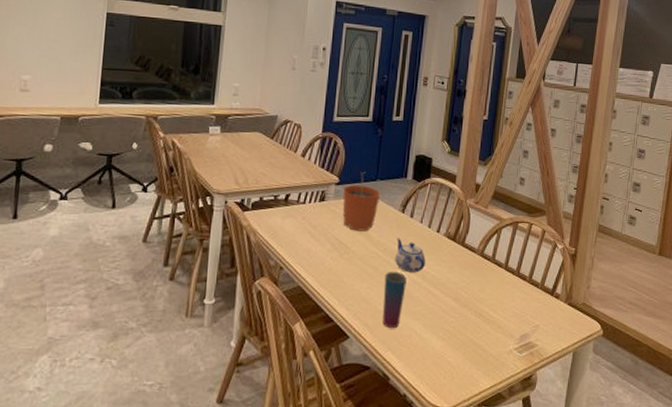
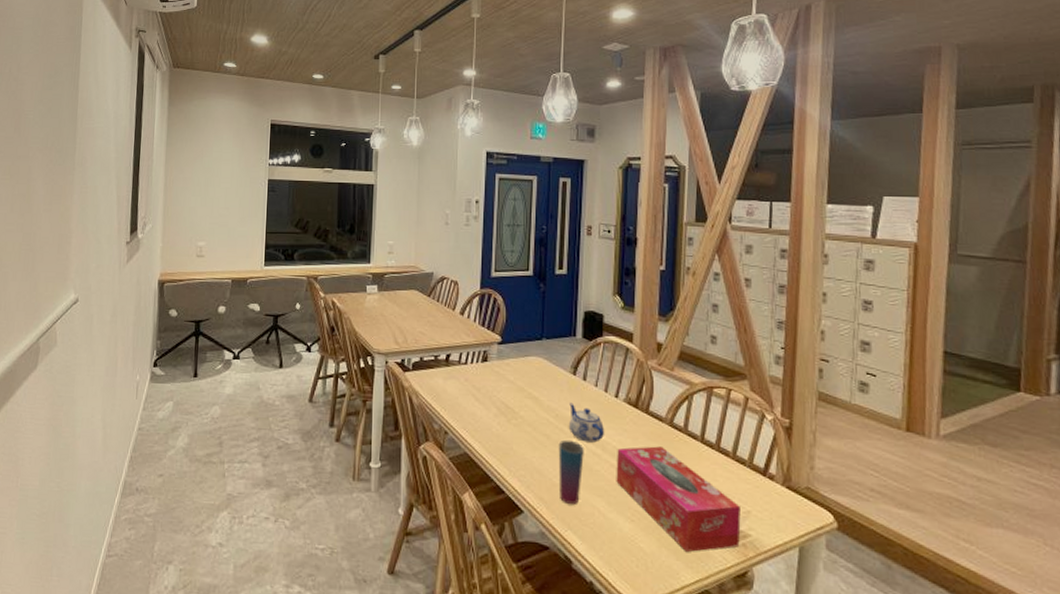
plant pot: present [343,172,381,231] -> none [507,330,548,395]
tissue box: none [432,274,531,362] -> present [616,446,741,552]

